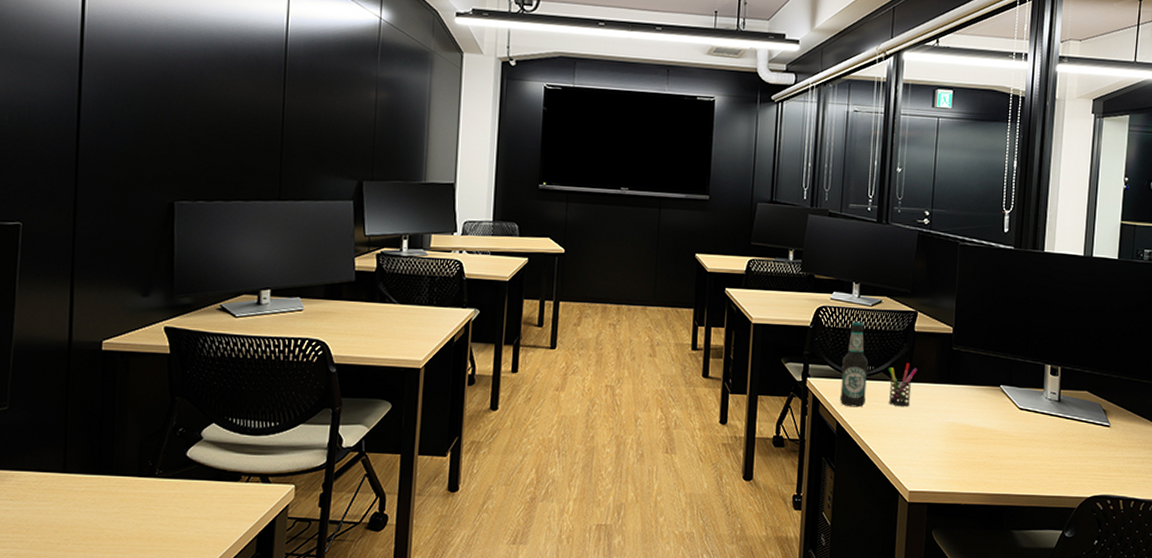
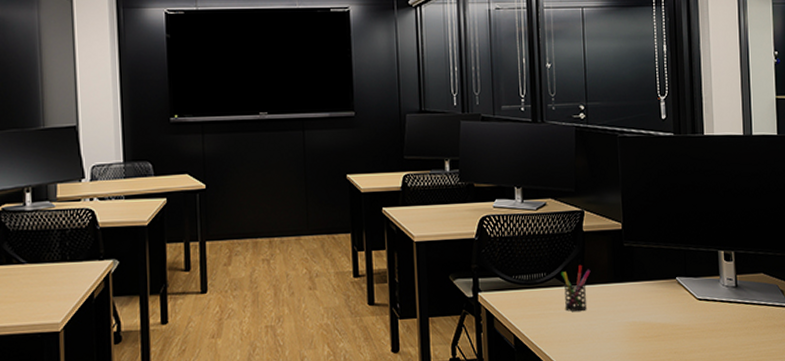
bottle: present [840,321,868,408] -> none [513,227,541,319]

